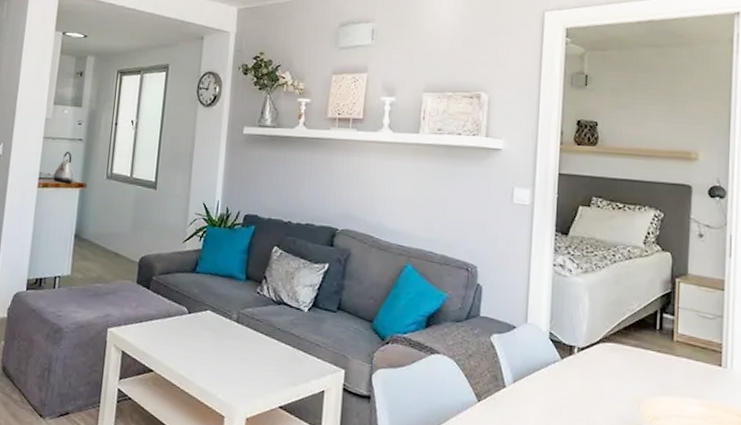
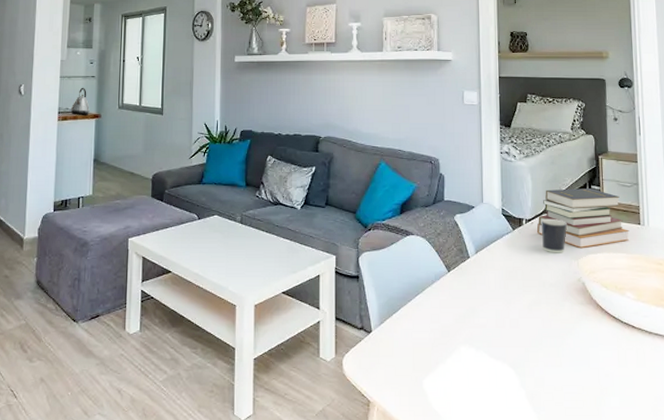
books: none [590,314,707,389] -> present [536,188,629,249]
mug: none [596,348,630,392] -> present [541,218,568,253]

